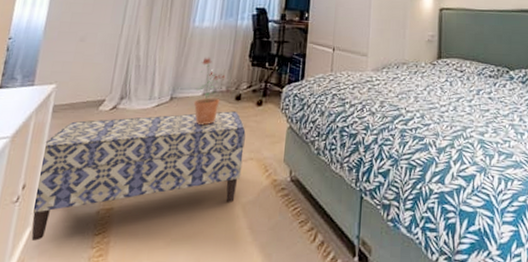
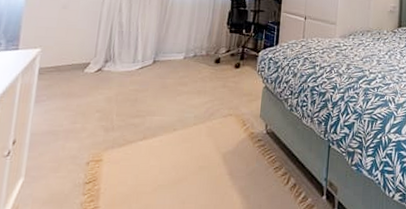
bench: present [30,111,246,241] -> none [22,73,225,190]
potted plant: present [193,57,226,125] -> none [175,24,205,85]

